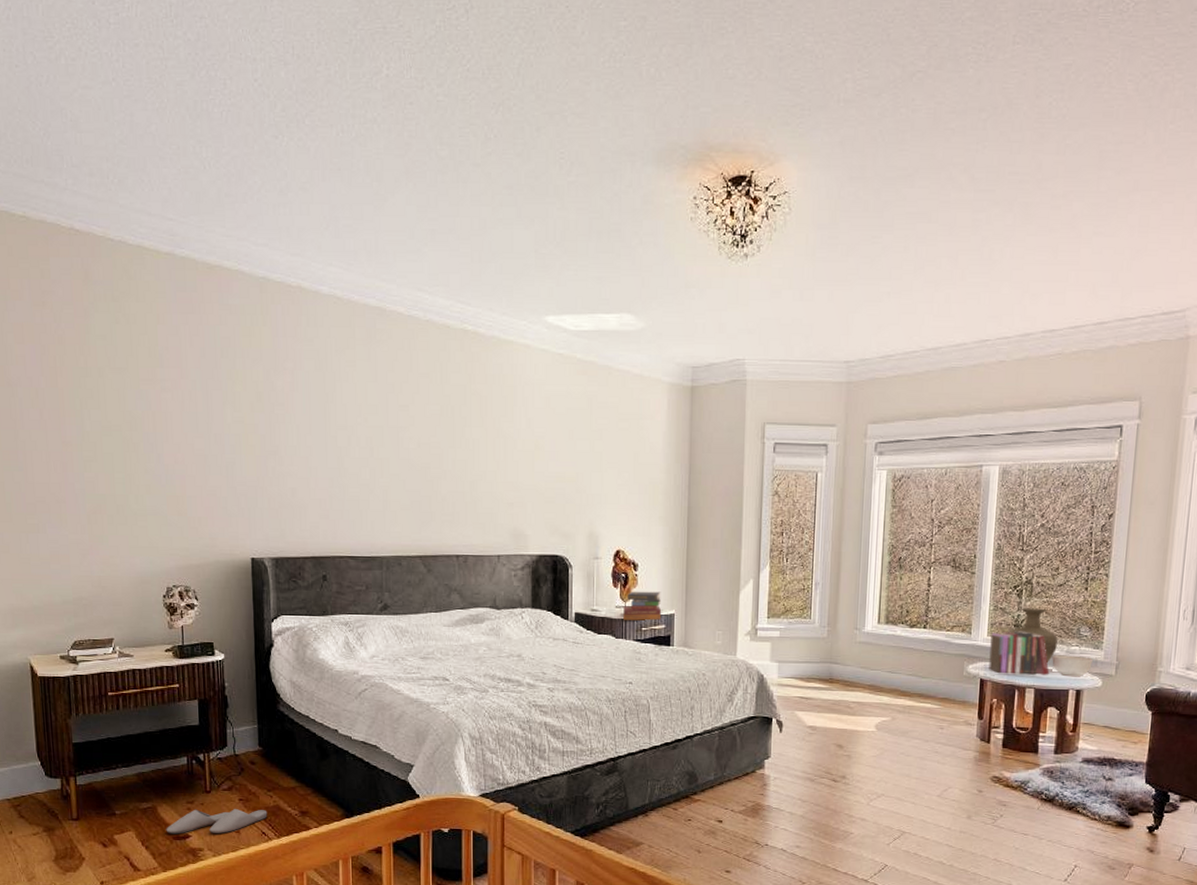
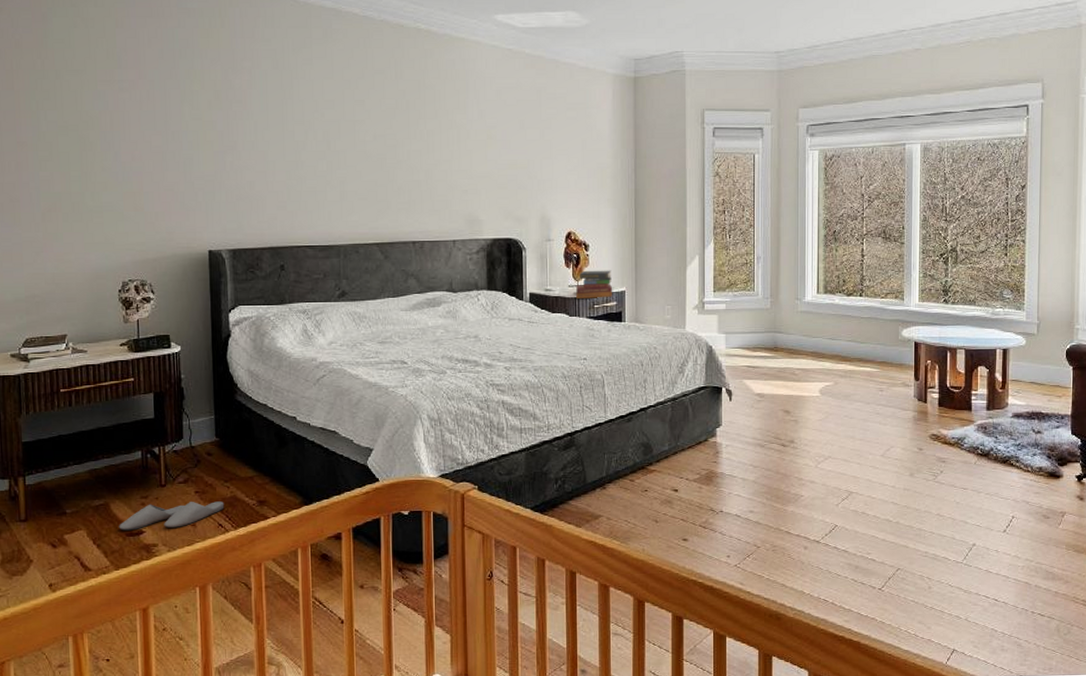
books: present [989,631,1050,675] -> none [922,296,978,337]
vase: present [1008,608,1058,662] -> none [938,274,983,324]
bowl: present [1052,655,1093,677] -> none [979,317,1016,337]

